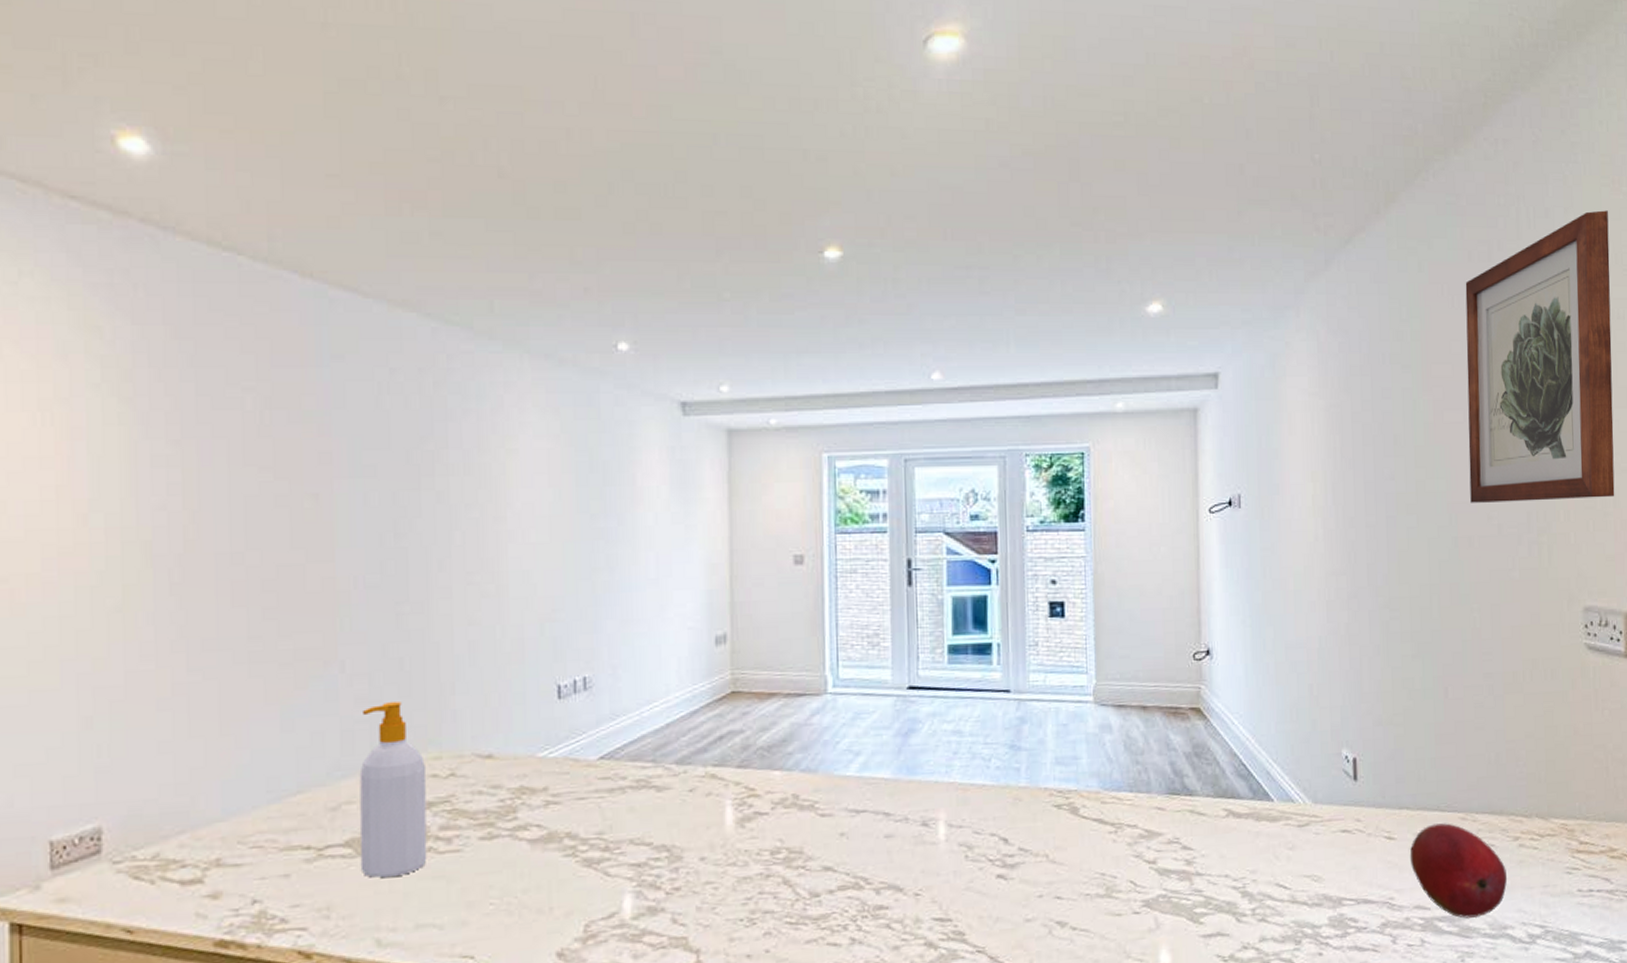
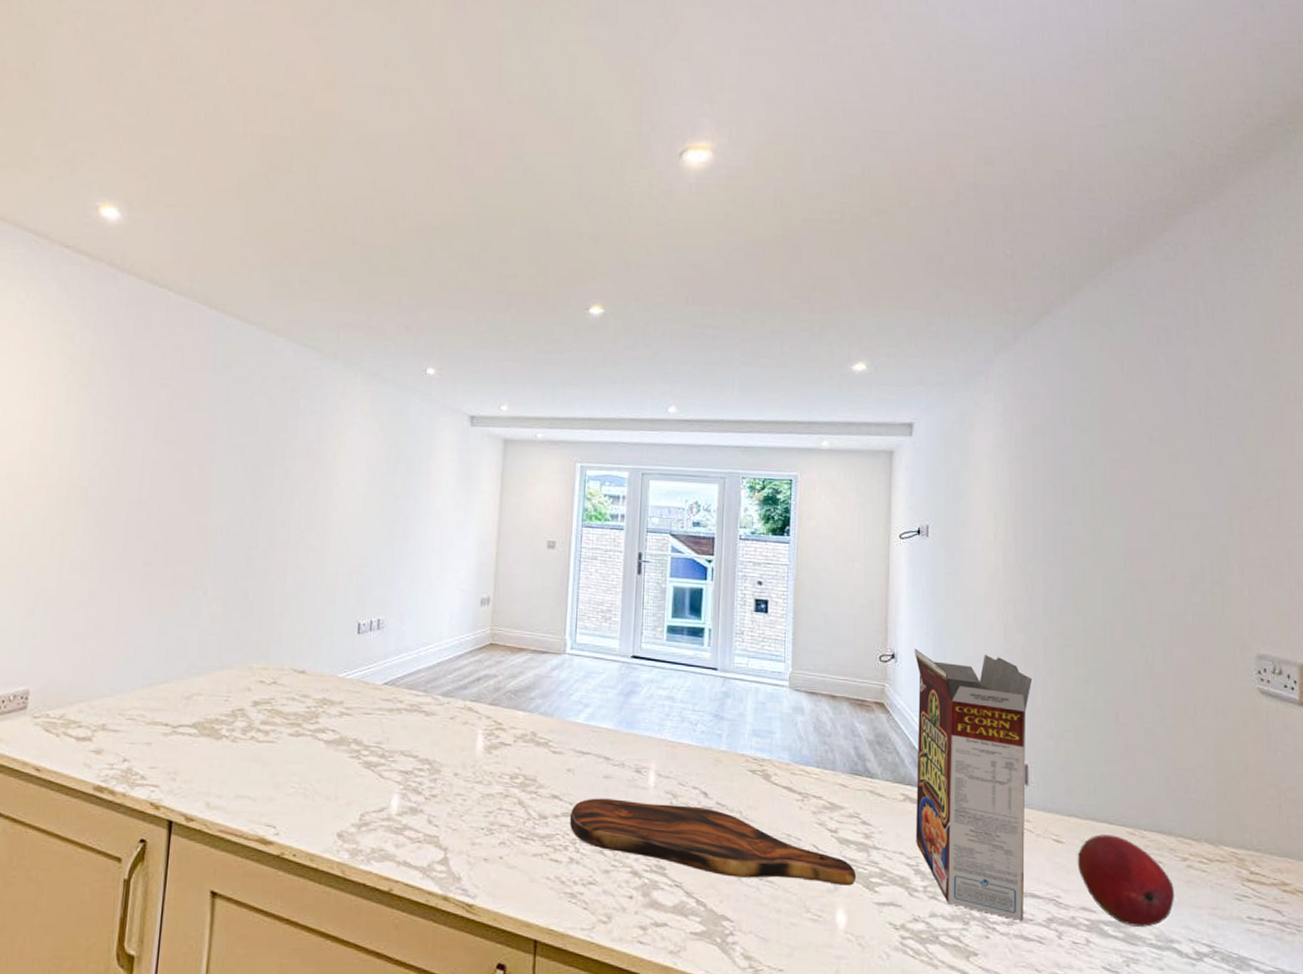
soap bottle: present [359,702,427,878] -> none [201,622,256,756]
cutting board: none [847,856,1180,932] -> present [569,798,857,886]
cereal box: none [1230,639,1357,931] -> present [914,648,1031,921]
wall art: present [1465,210,1615,503] -> none [1144,307,1290,559]

